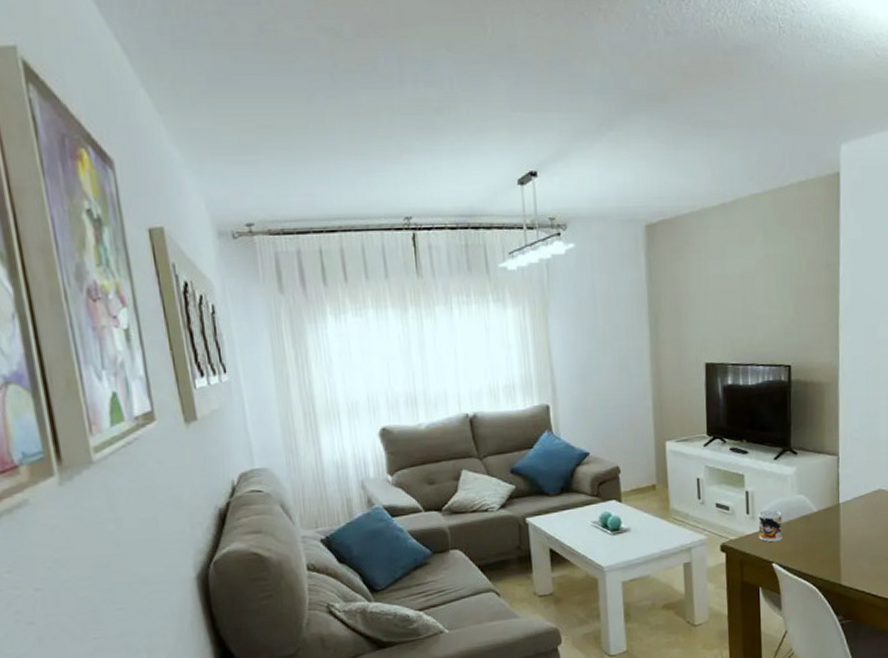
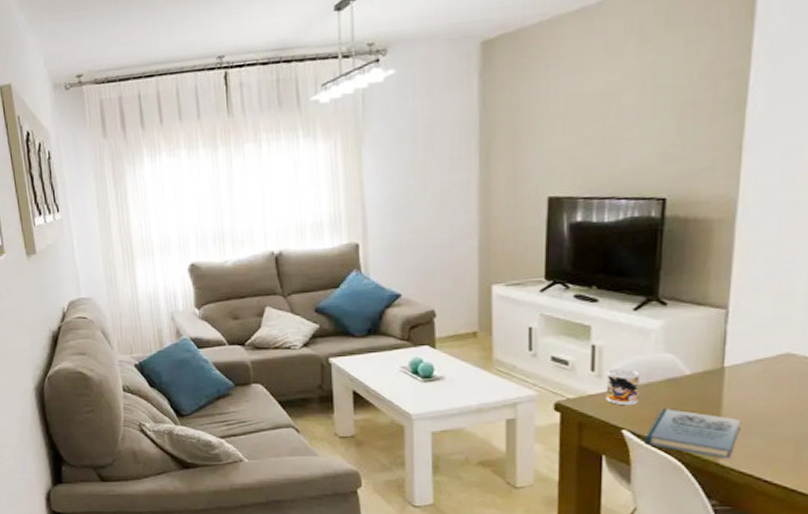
book: none [789,541,854,580] -> present [644,408,742,459]

